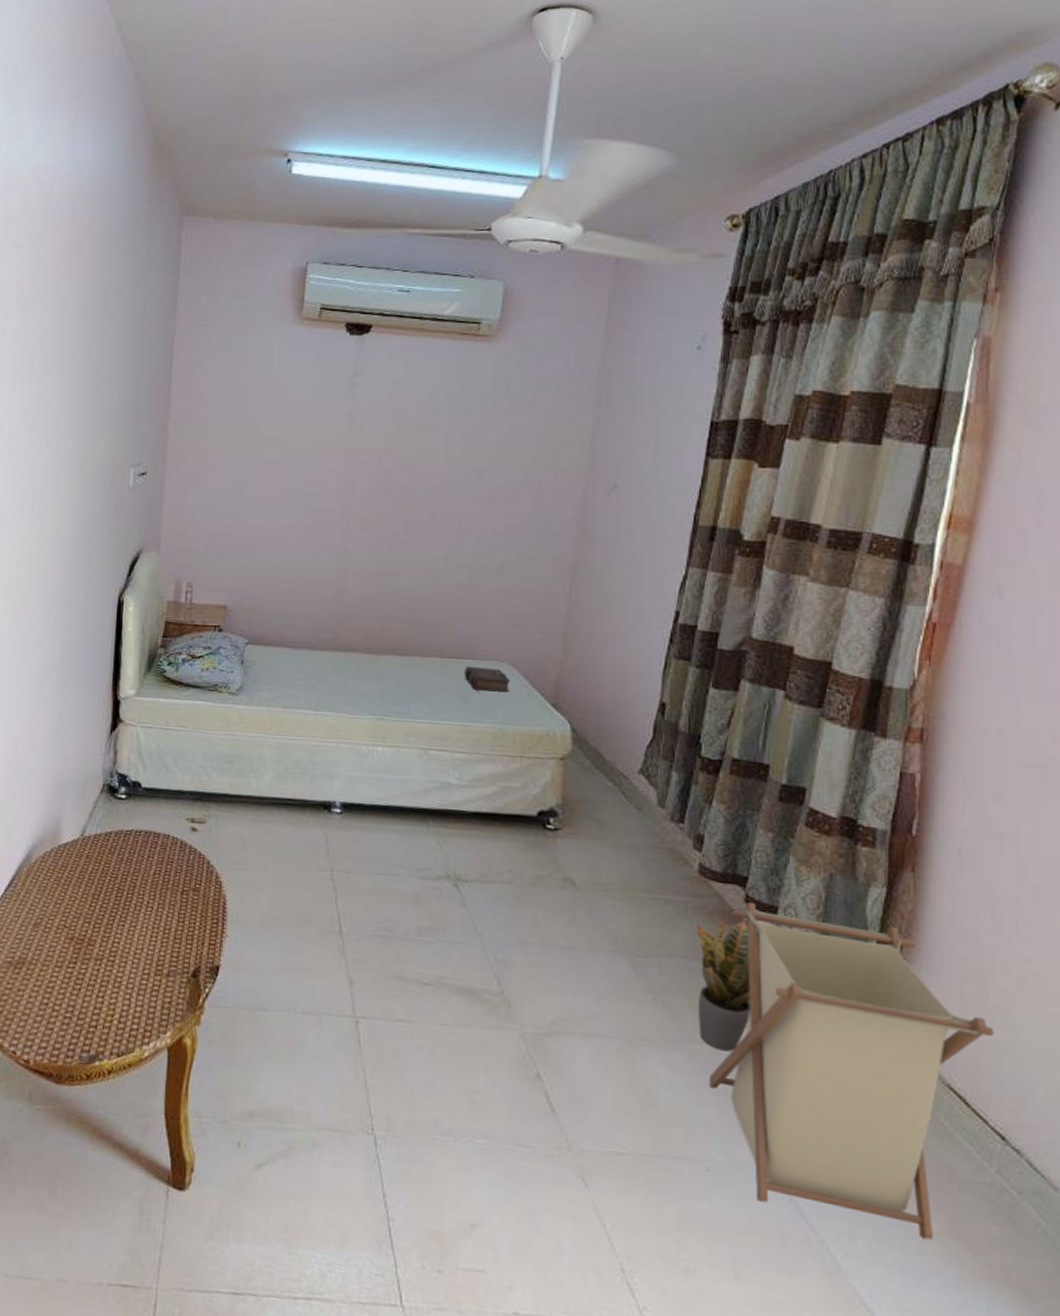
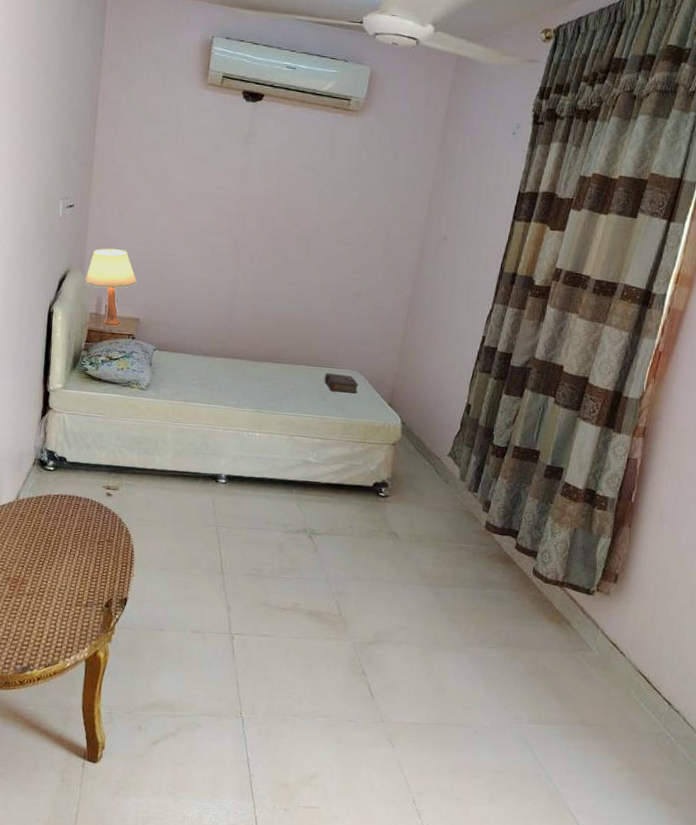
table lamp: none [161,521,223,616] -> present [85,247,137,326]
potted plant: present [696,919,759,1052] -> none [477,560,522,652]
laundry basket: present [708,903,994,1240] -> none [481,549,671,771]

